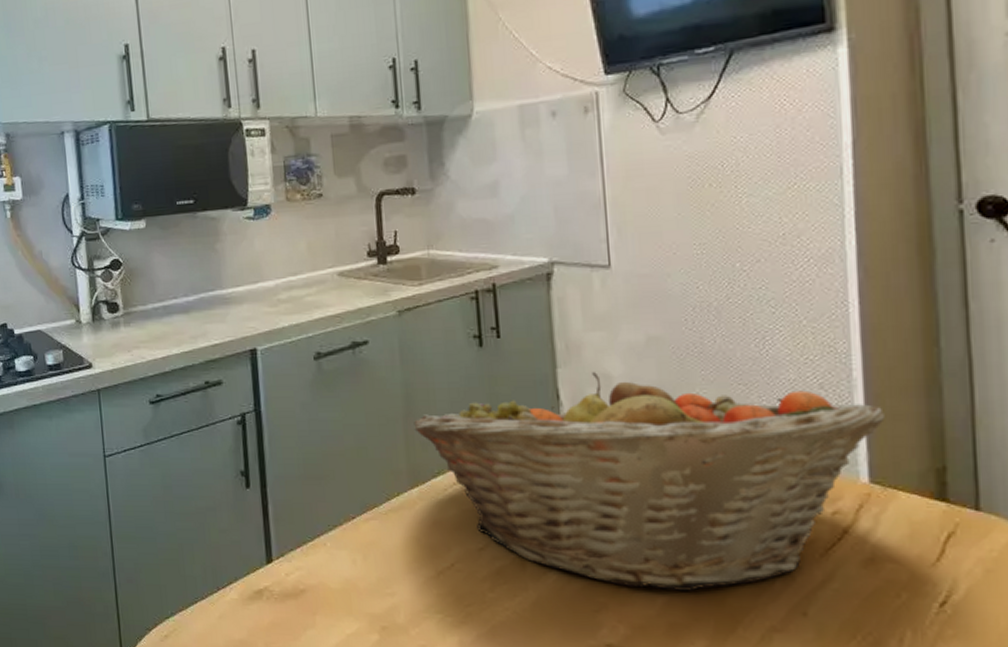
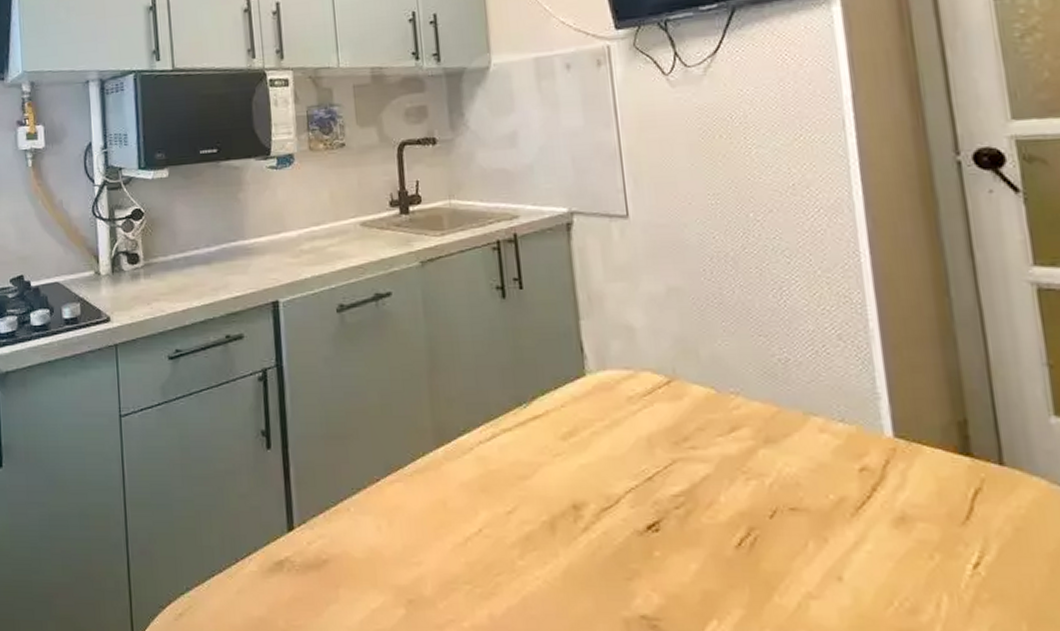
fruit basket: present [413,372,885,591] -> none [438,324,904,555]

